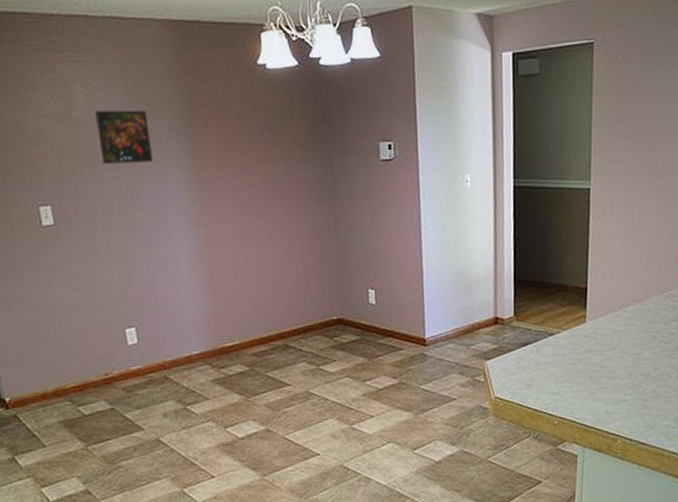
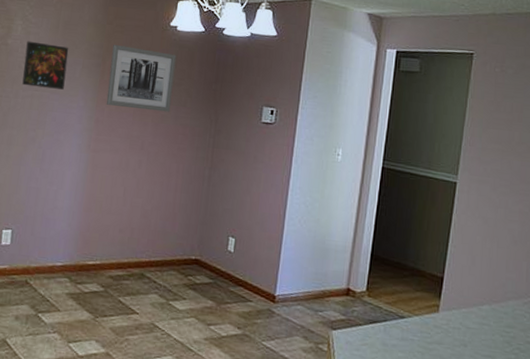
wall art: none [197,97,279,170] -> present [106,45,177,112]

